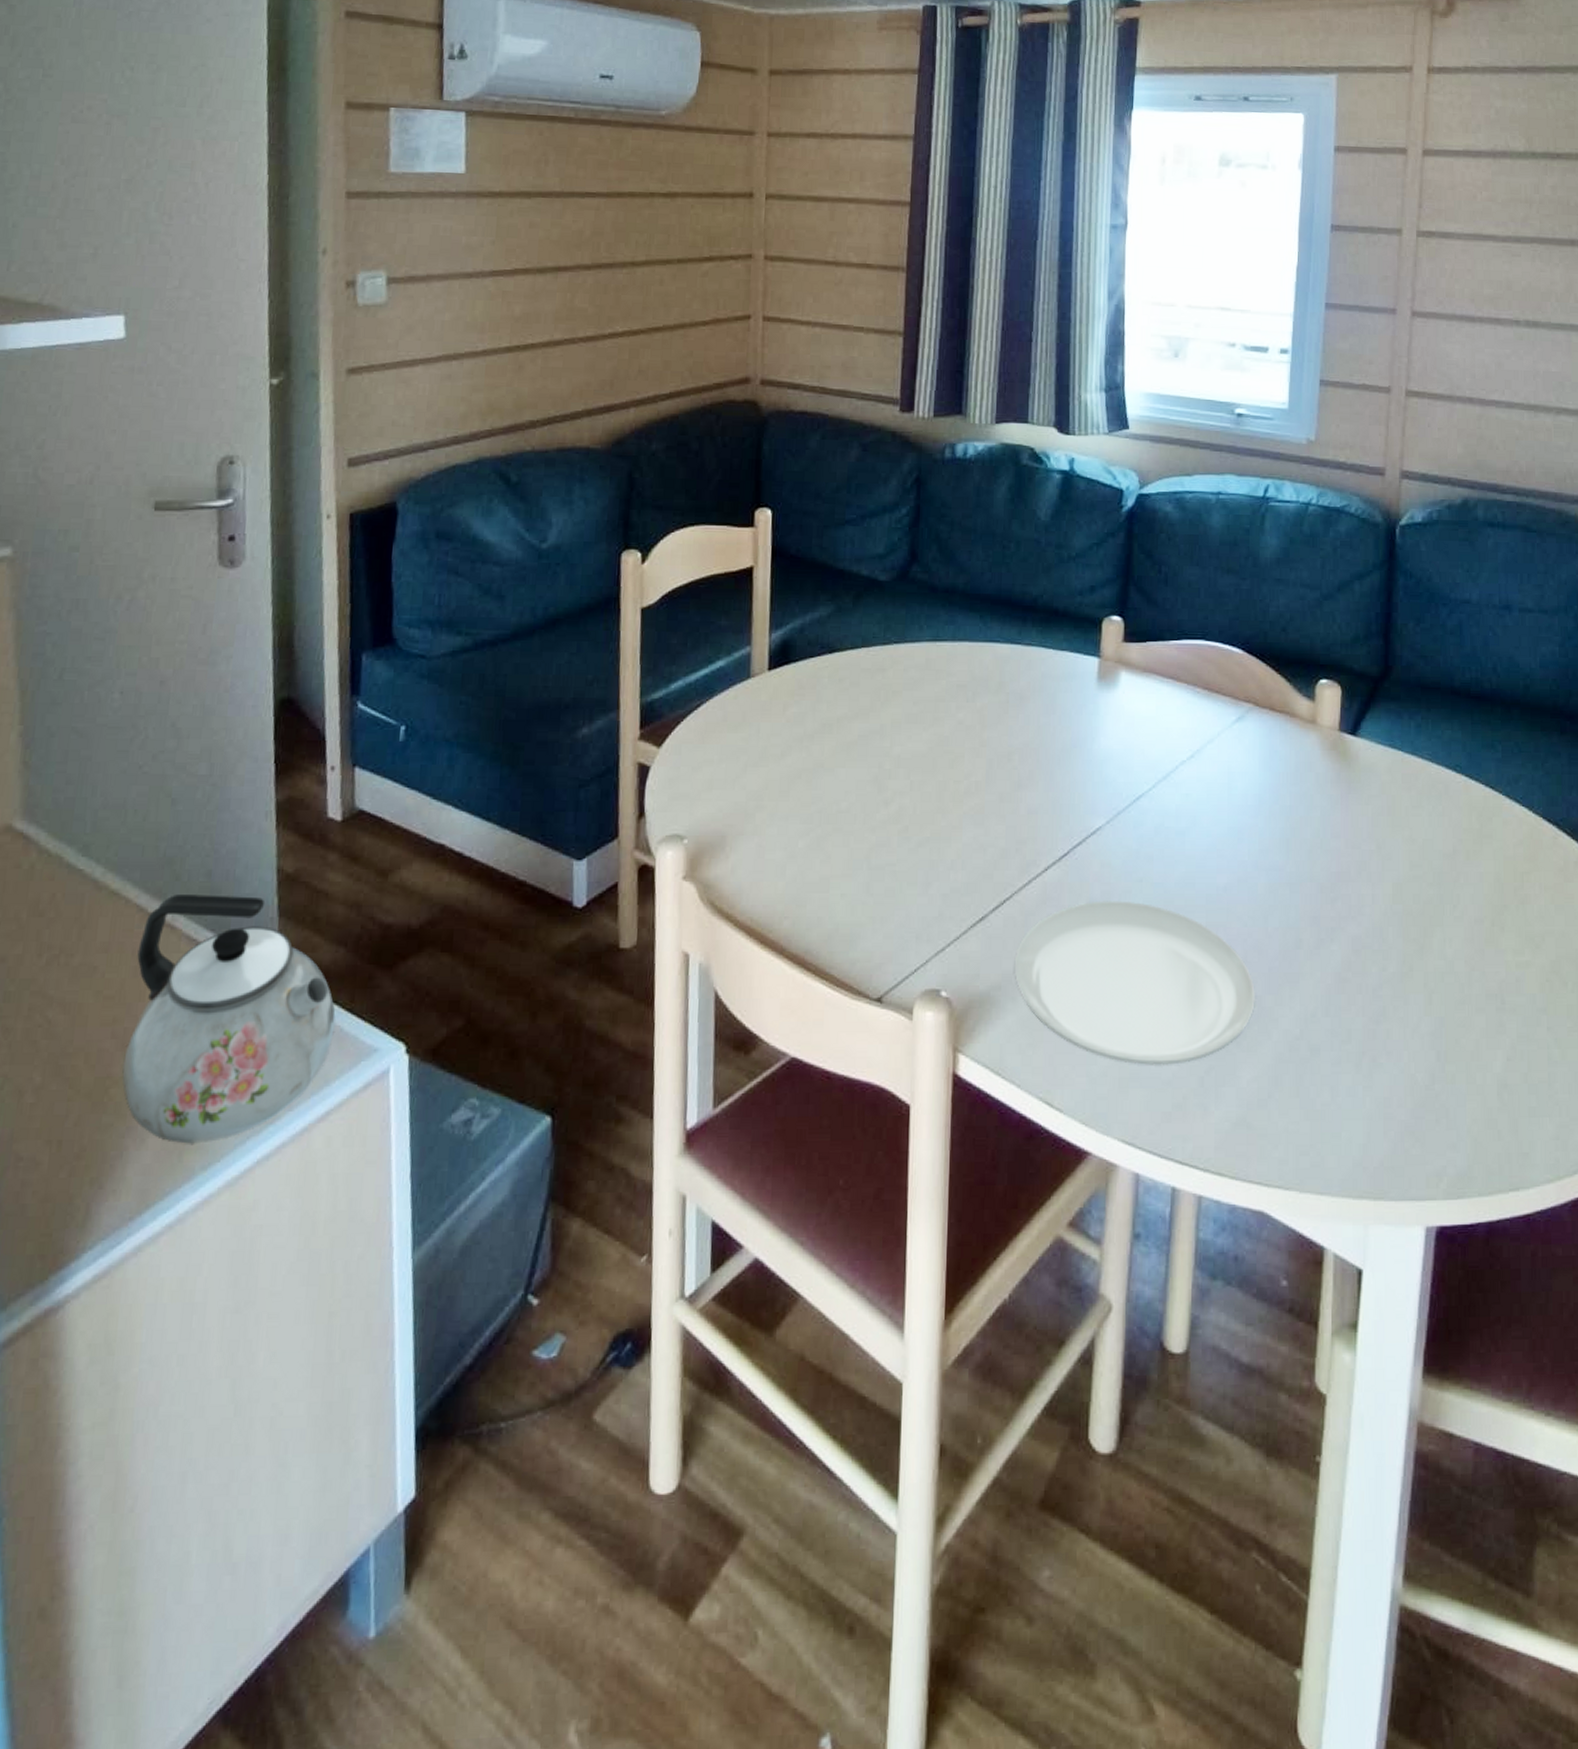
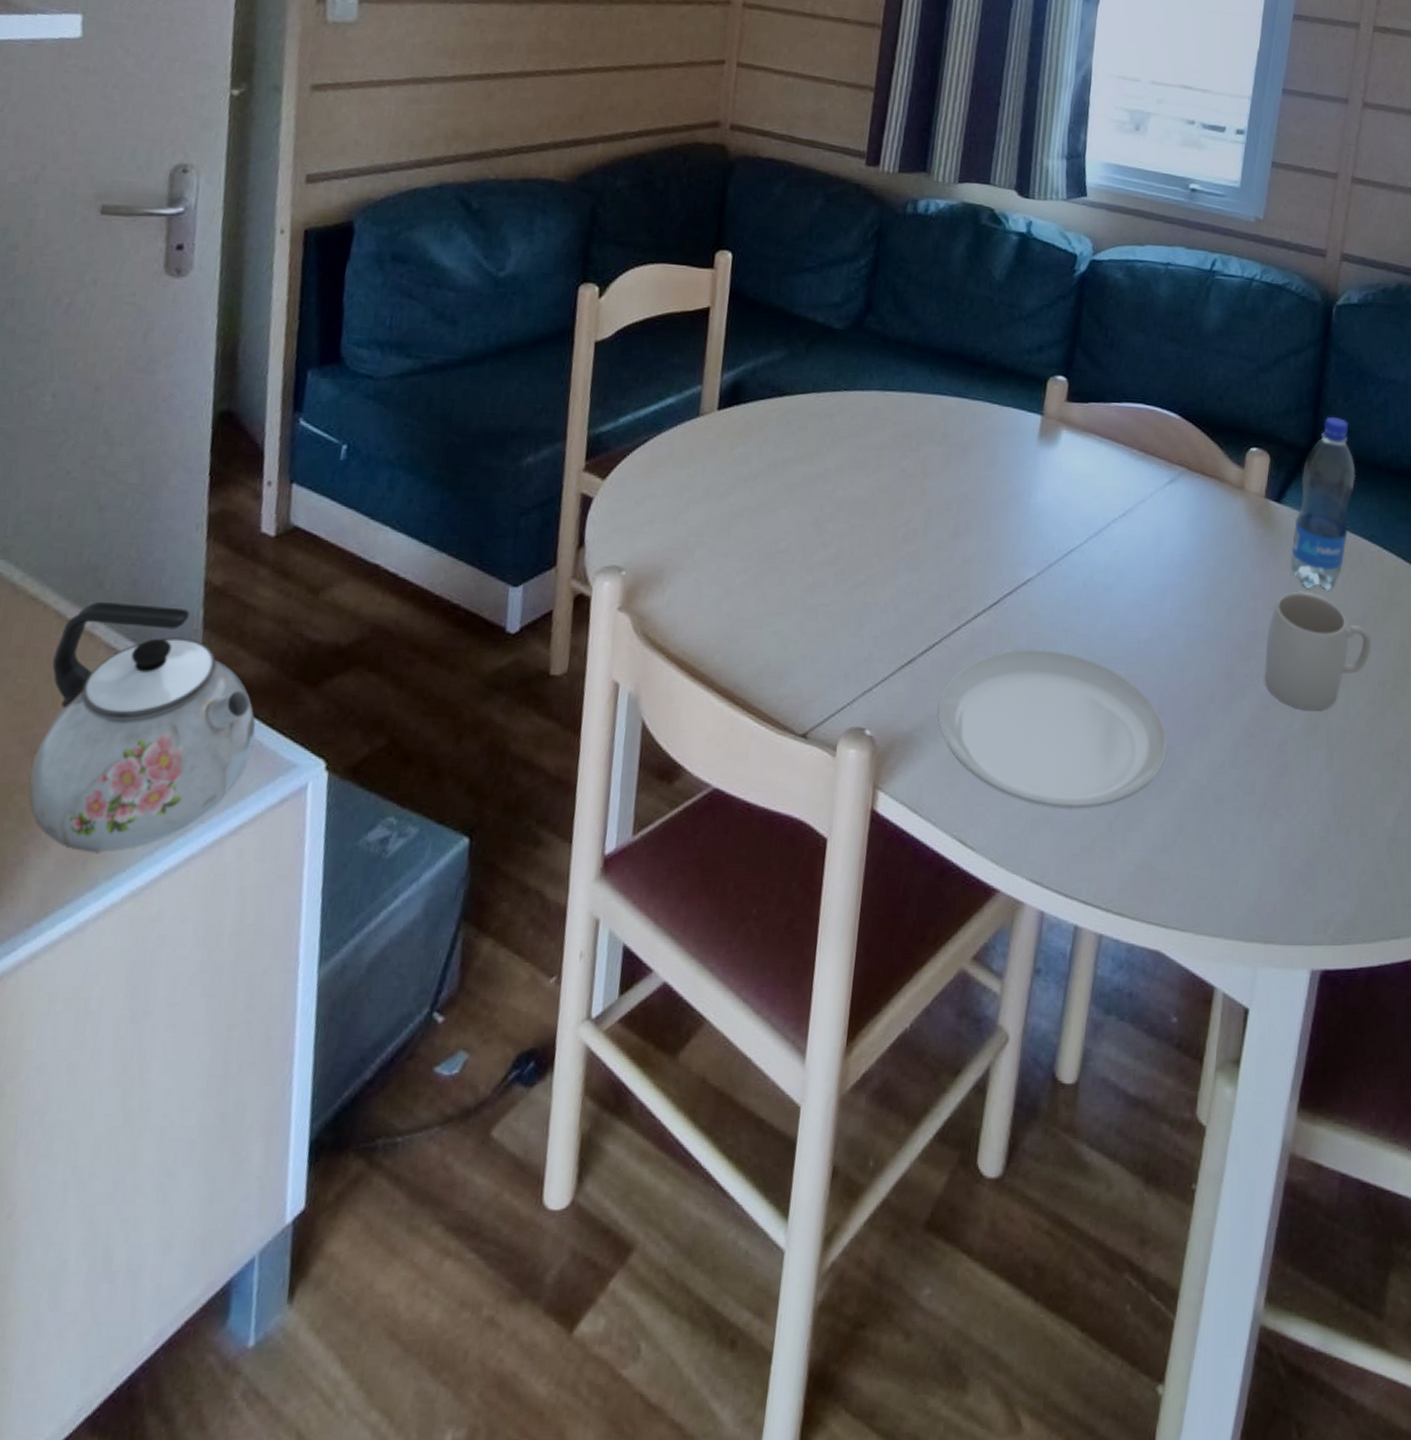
mug: none [1352,827,1465,952] -> present [1264,591,1372,710]
bottle: none [1371,642,1435,826] -> present [1290,416,1357,591]

